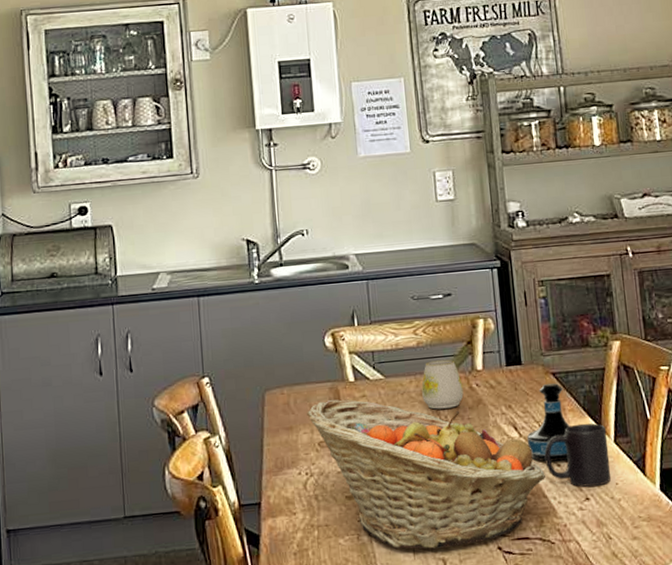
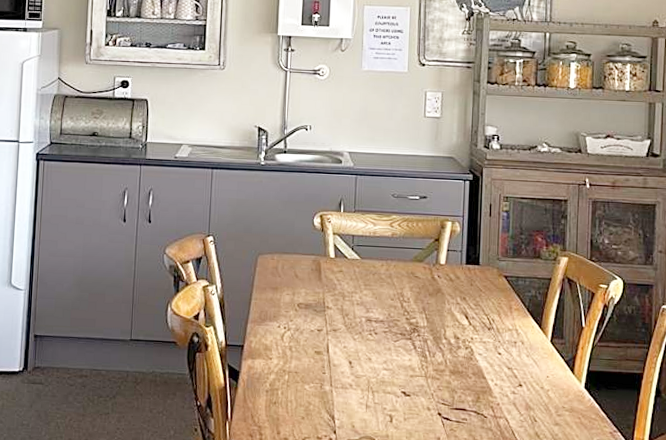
fruit basket: present [307,399,545,550] -> none [291,269,487,407]
mug: present [421,359,464,410] -> none [390,250,426,292]
tequila bottle: present [526,382,571,462] -> none [475,284,515,351]
mug: present [544,423,611,487] -> none [488,322,545,376]

